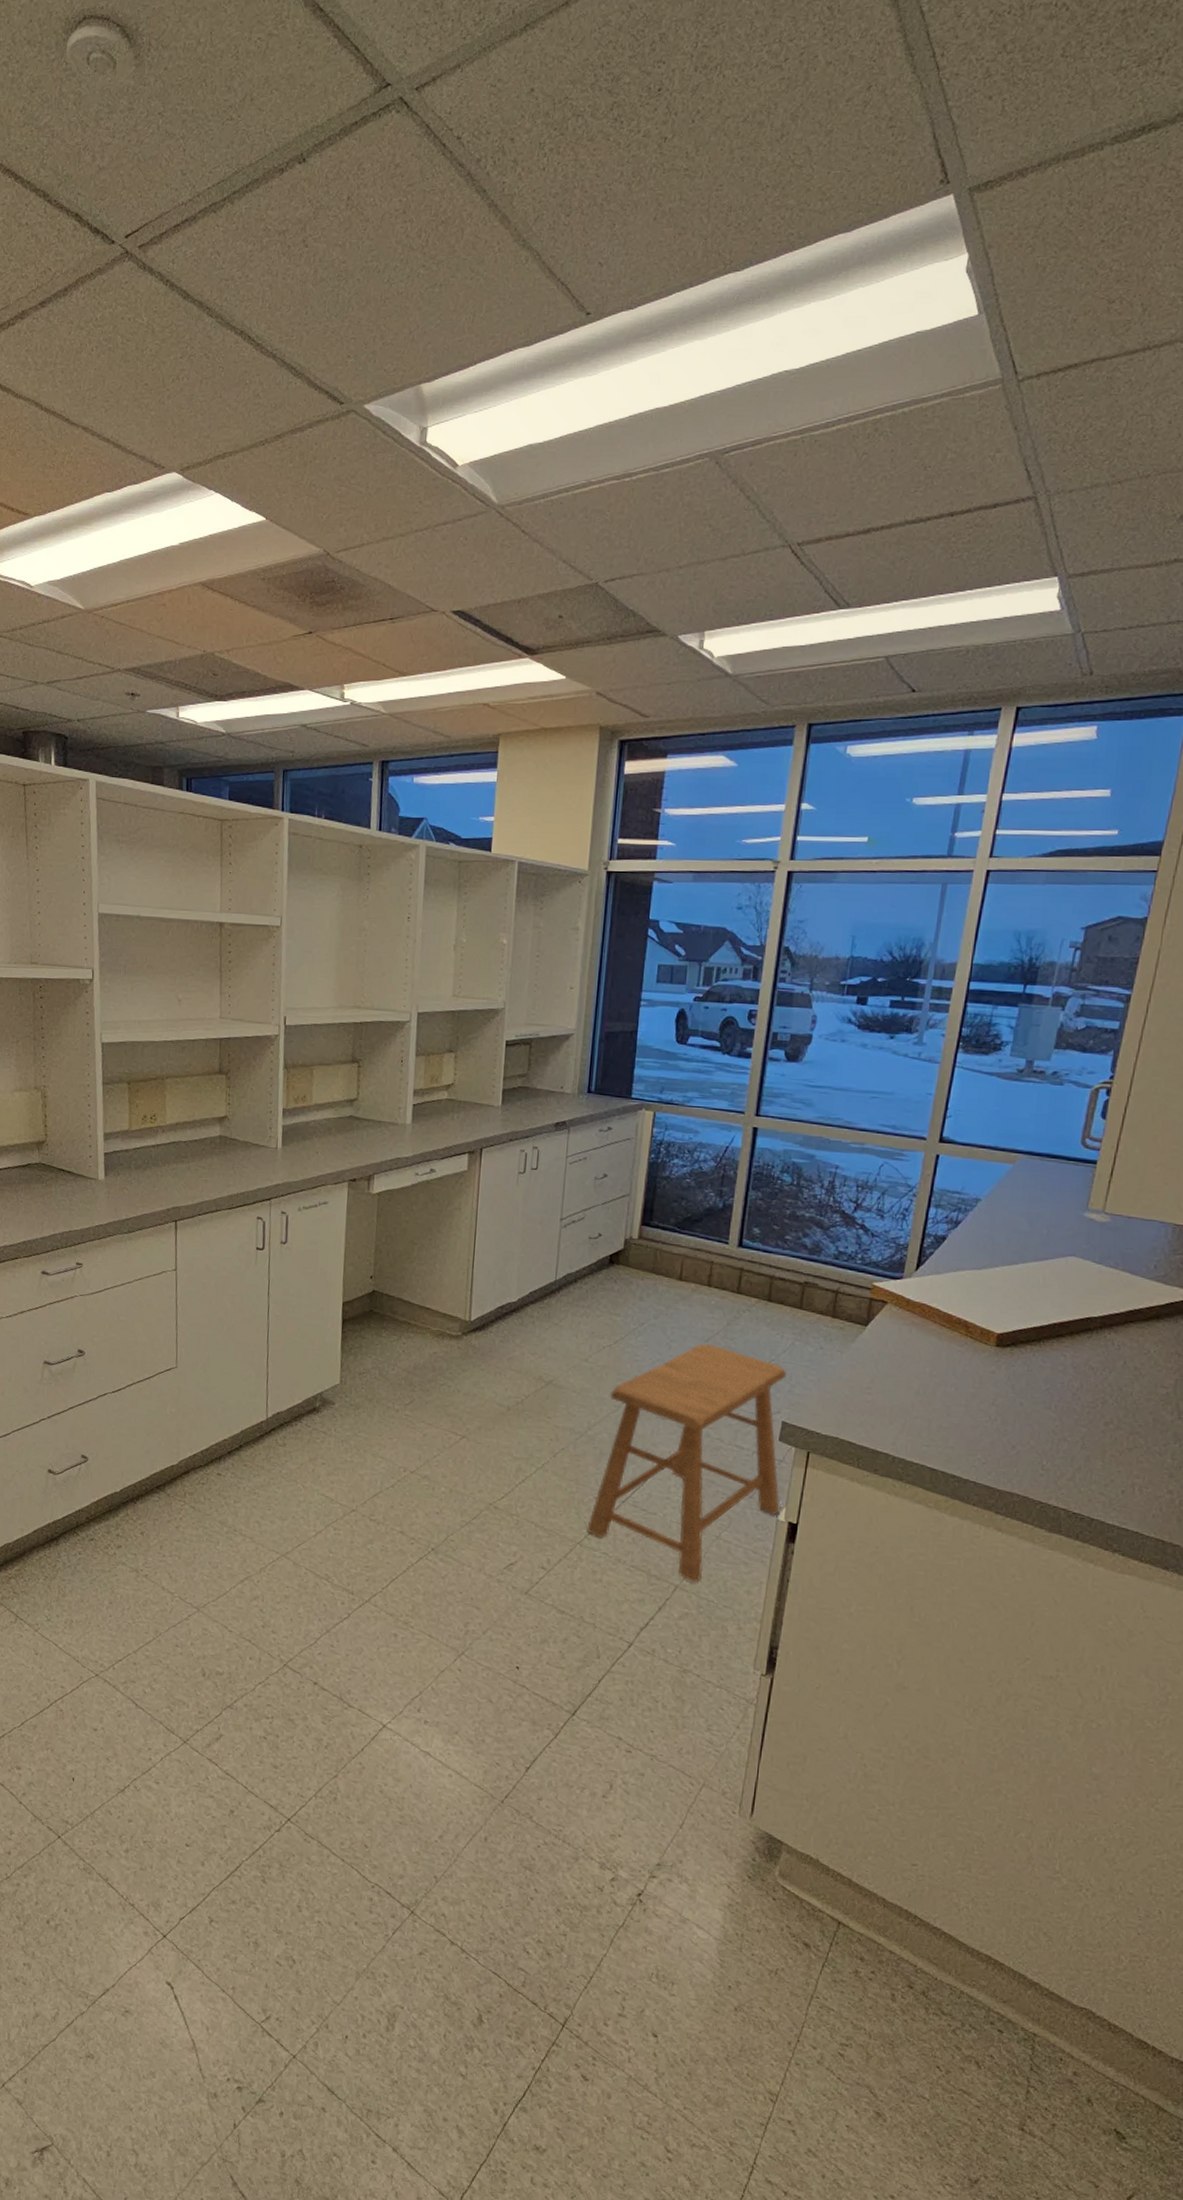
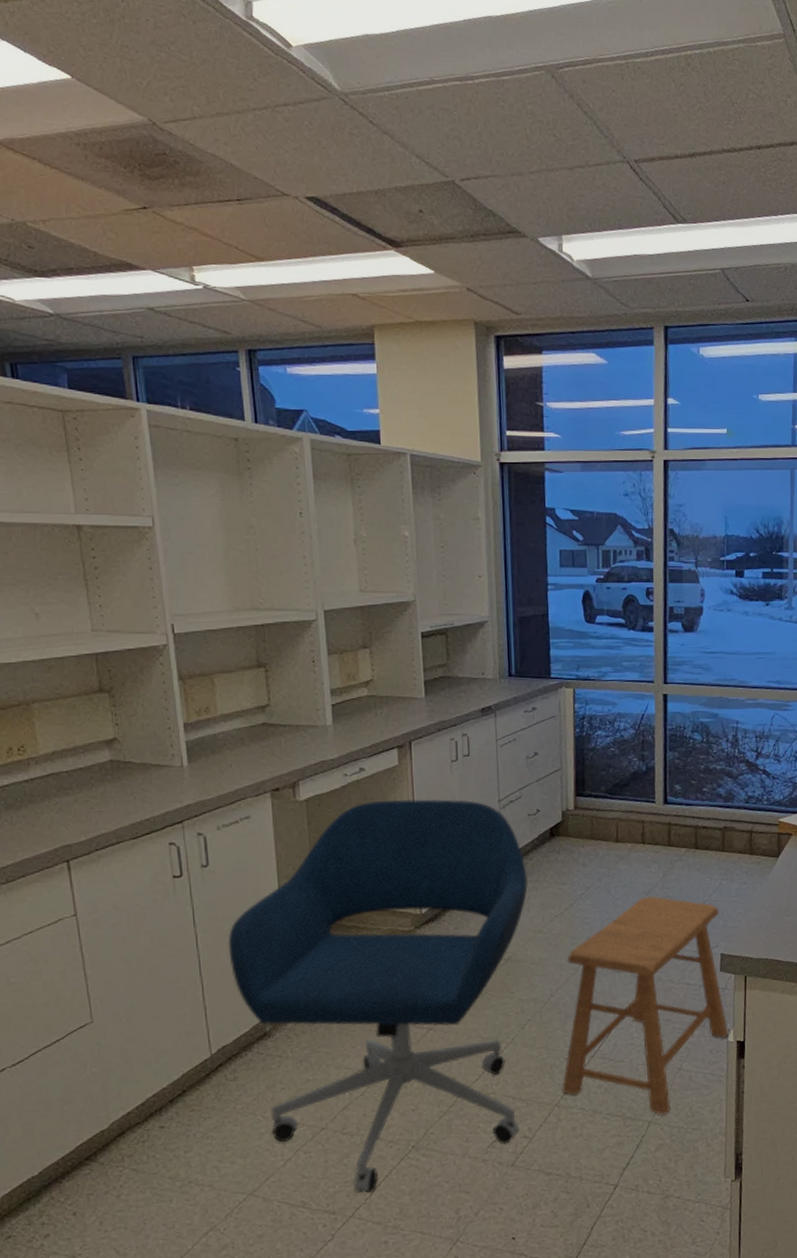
office chair: none [293,1203,581,1583] -> present [228,798,529,1193]

